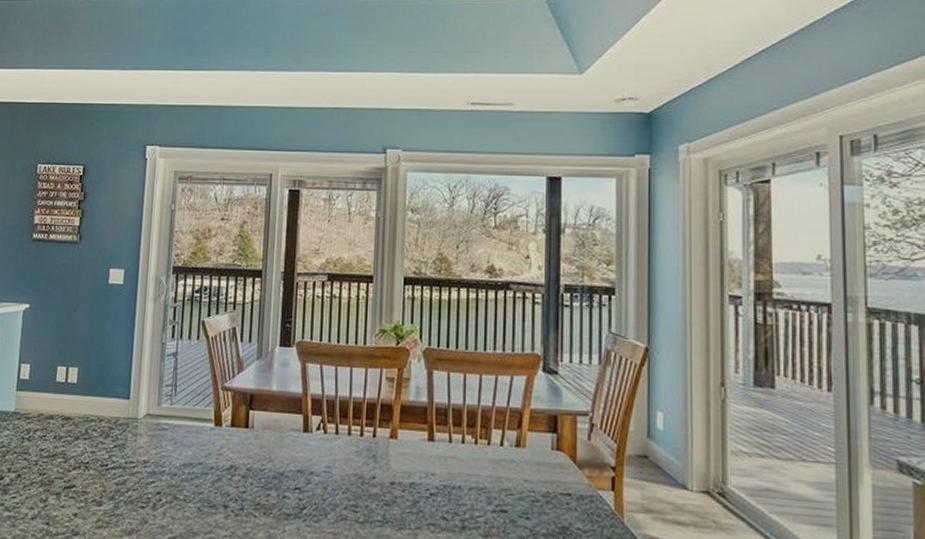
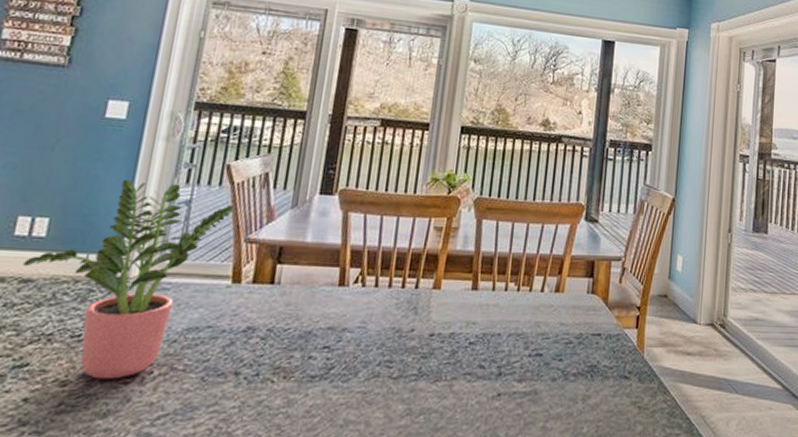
potted plant: none [64,335,210,504] -> present [23,179,234,380]

